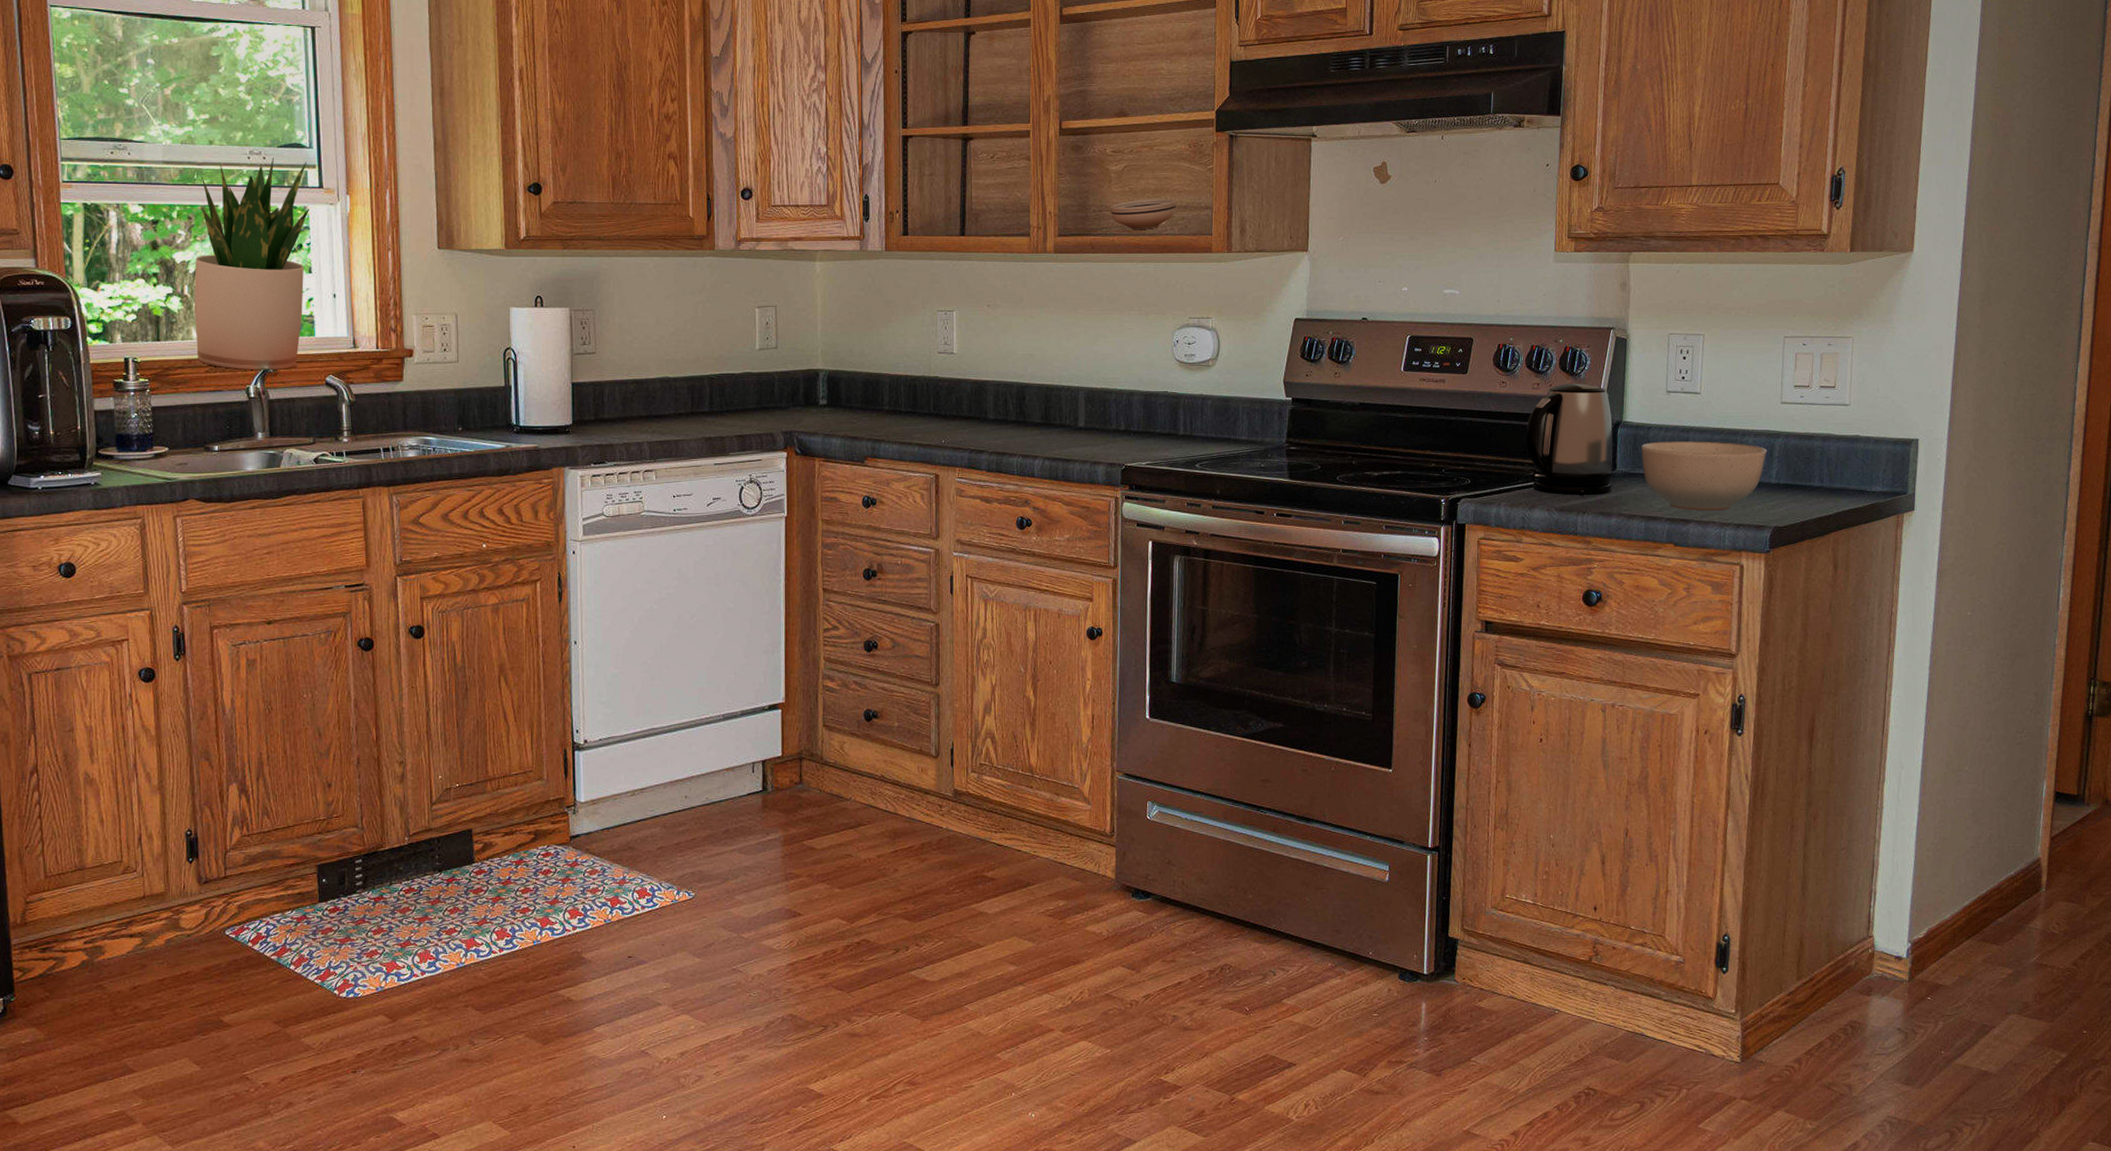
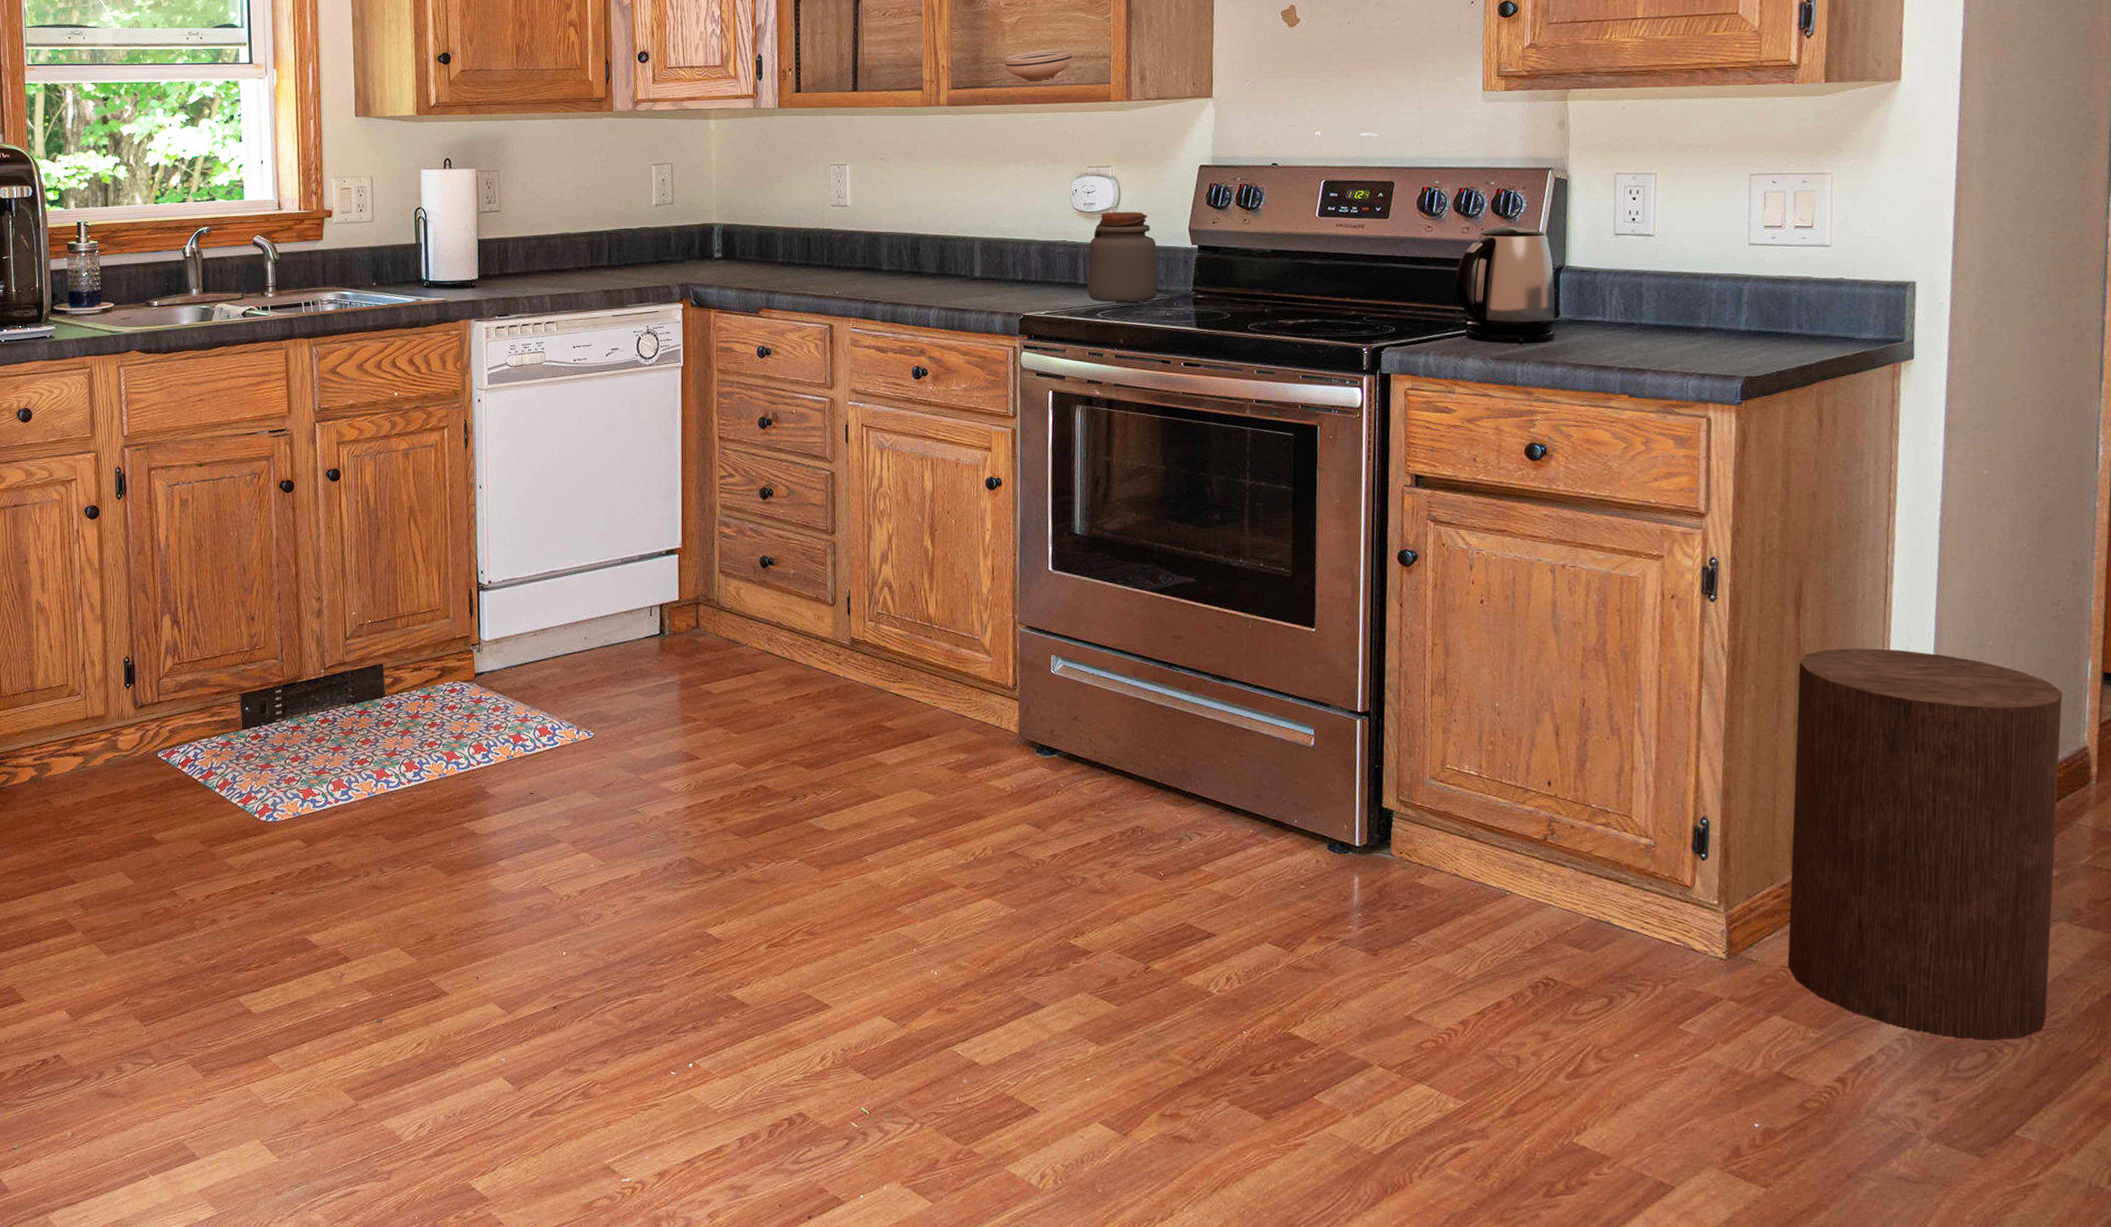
planter: present [194,157,309,371] -> none [138,36,240,232]
jar: none [1187,364,1253,454] -> present [1087,212,1158,303]
bowl: present [1640,441,1768,511] -> none [1586,286,1735,360]
stool: none [1791,775,2022,1122] -> present [1787,648,2063,1040]

